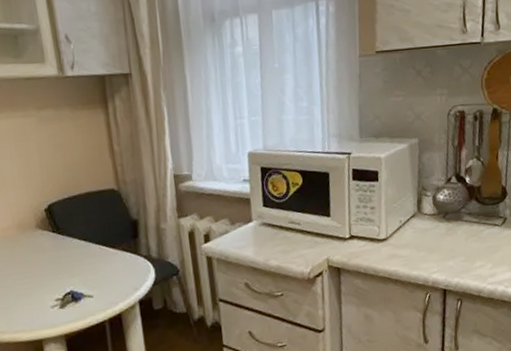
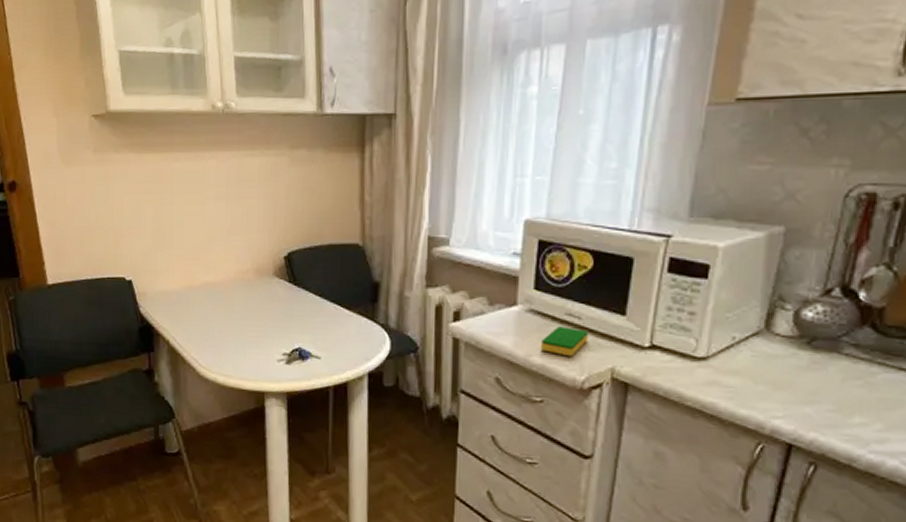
dish sponge: none [274,232,307,256] -> present [540,326,588,357]

